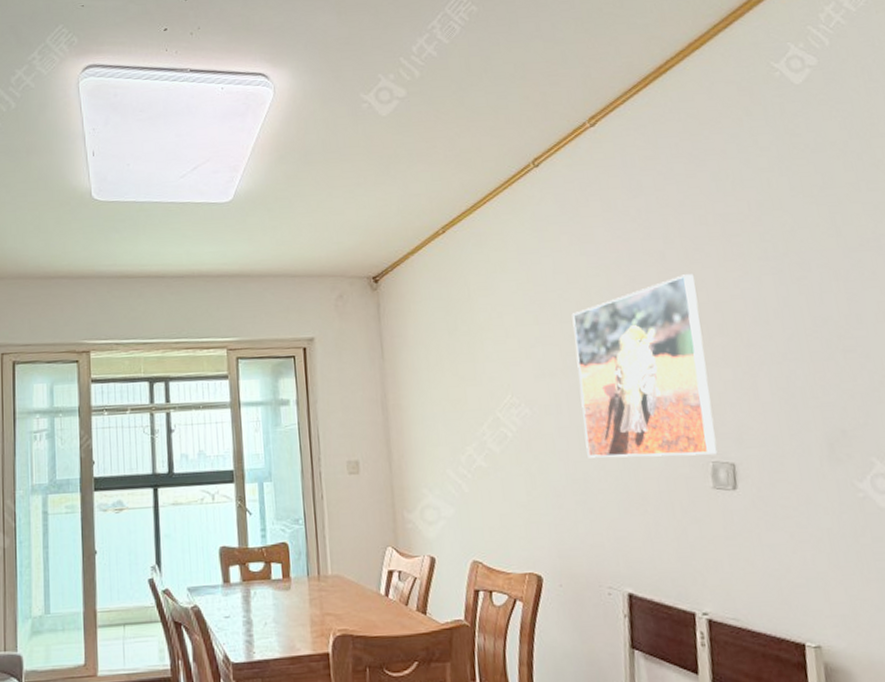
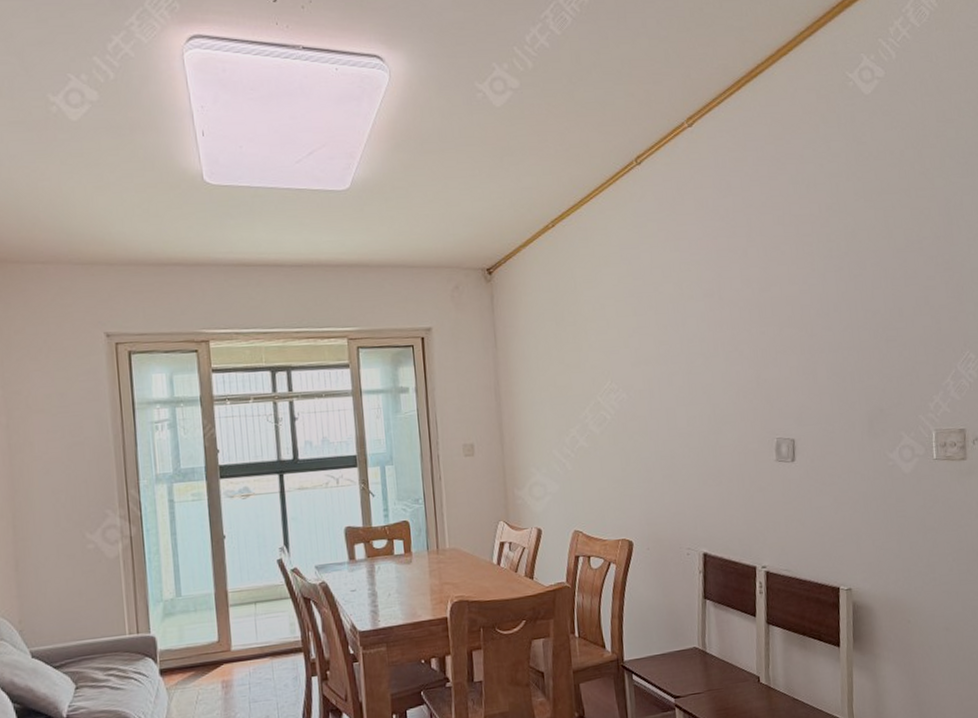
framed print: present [572,274,718,458] -> none [665,270,781,437]

